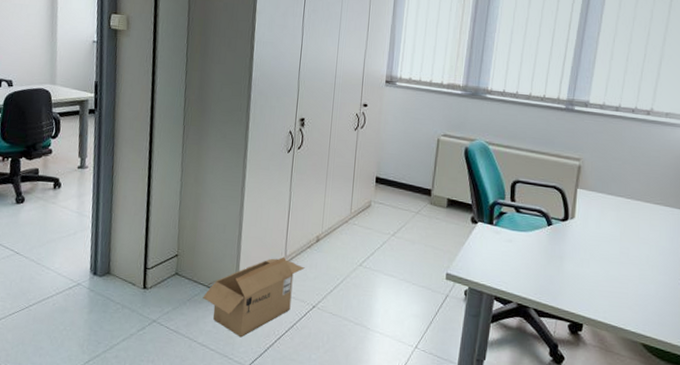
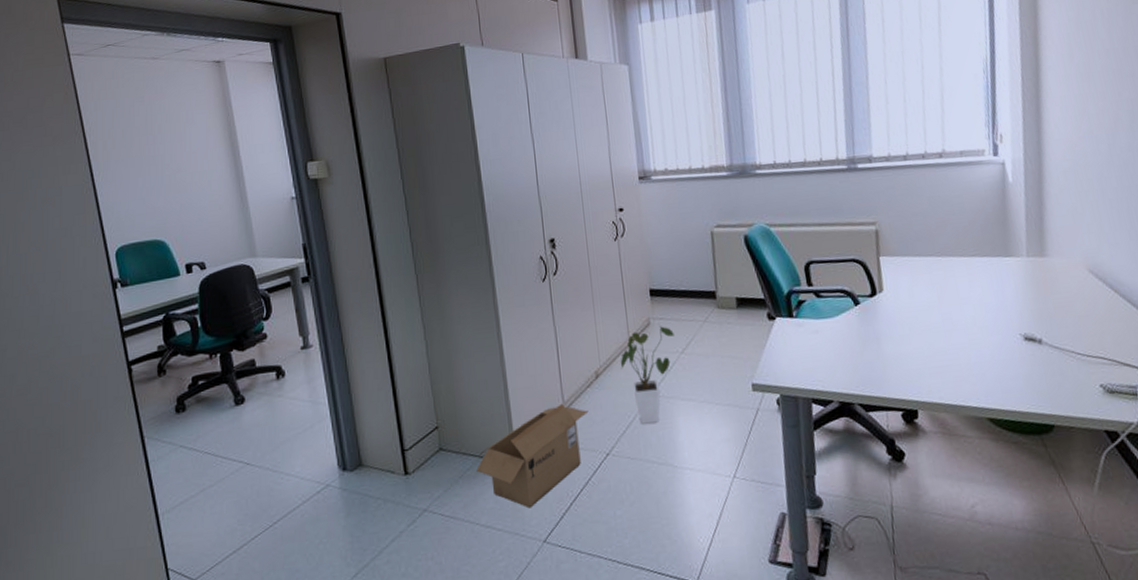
house plant: none [339,208,389,289] -> present [620,325,674,424]

